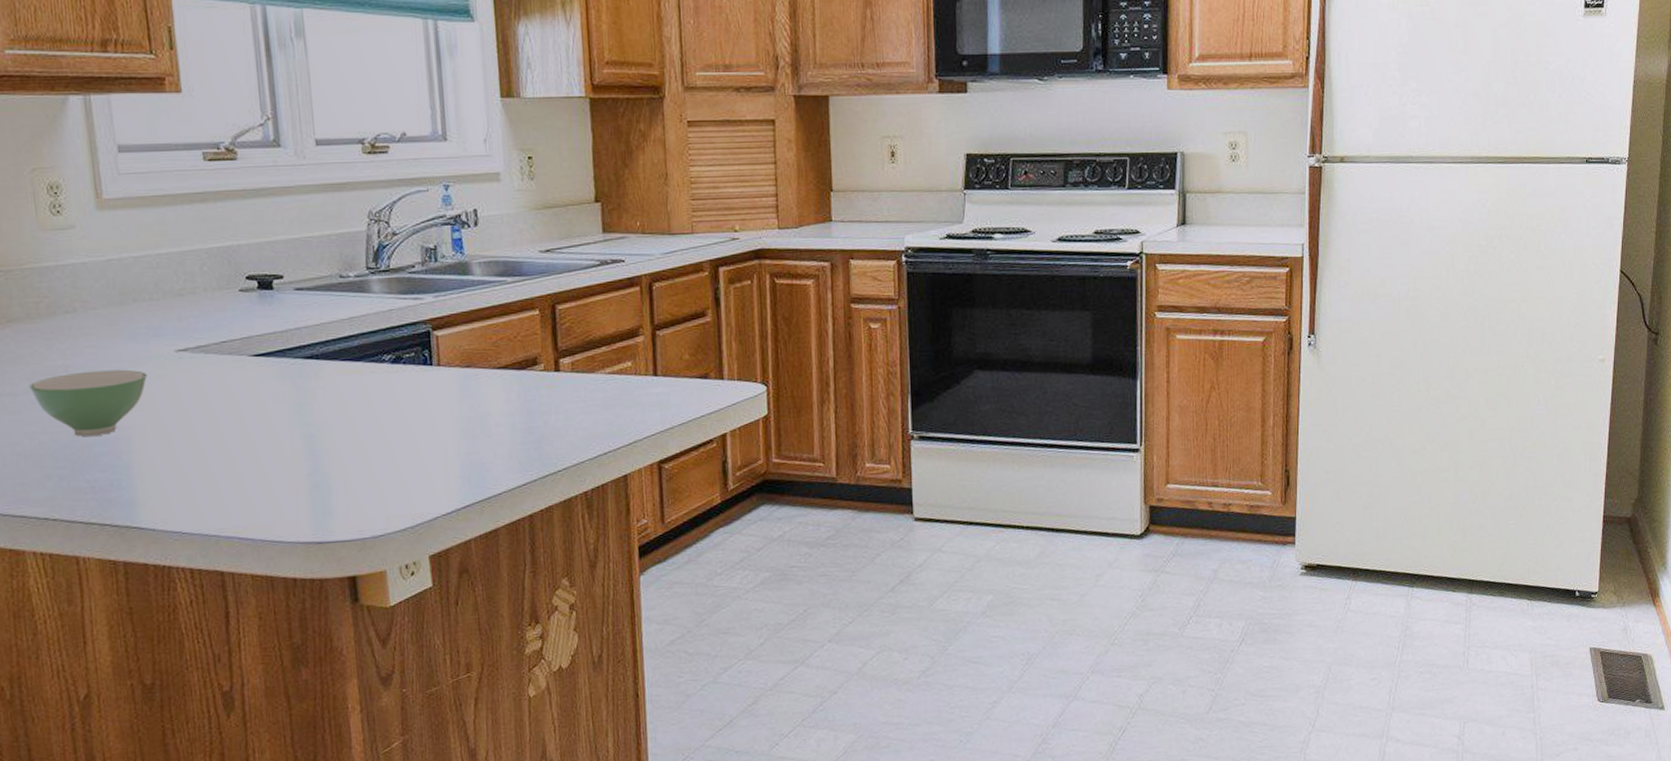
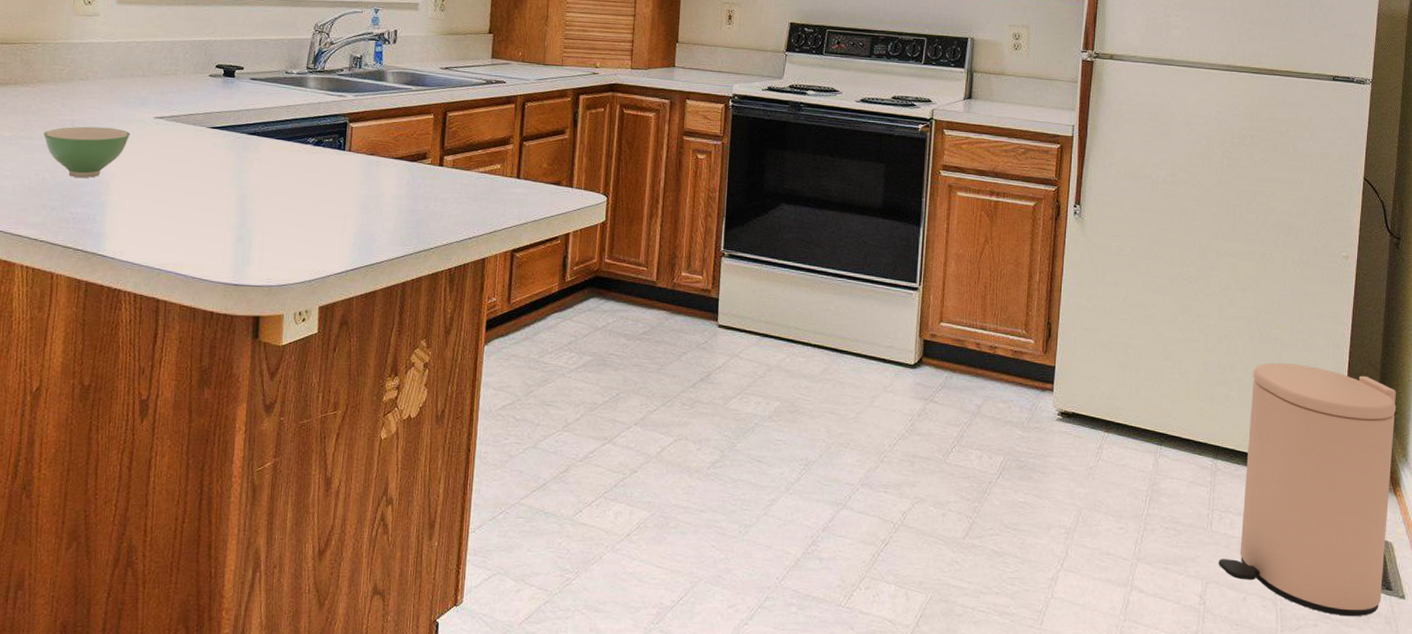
pedal bin: none [1475,482,1655,736] -> present [1218,363,1396,616]

